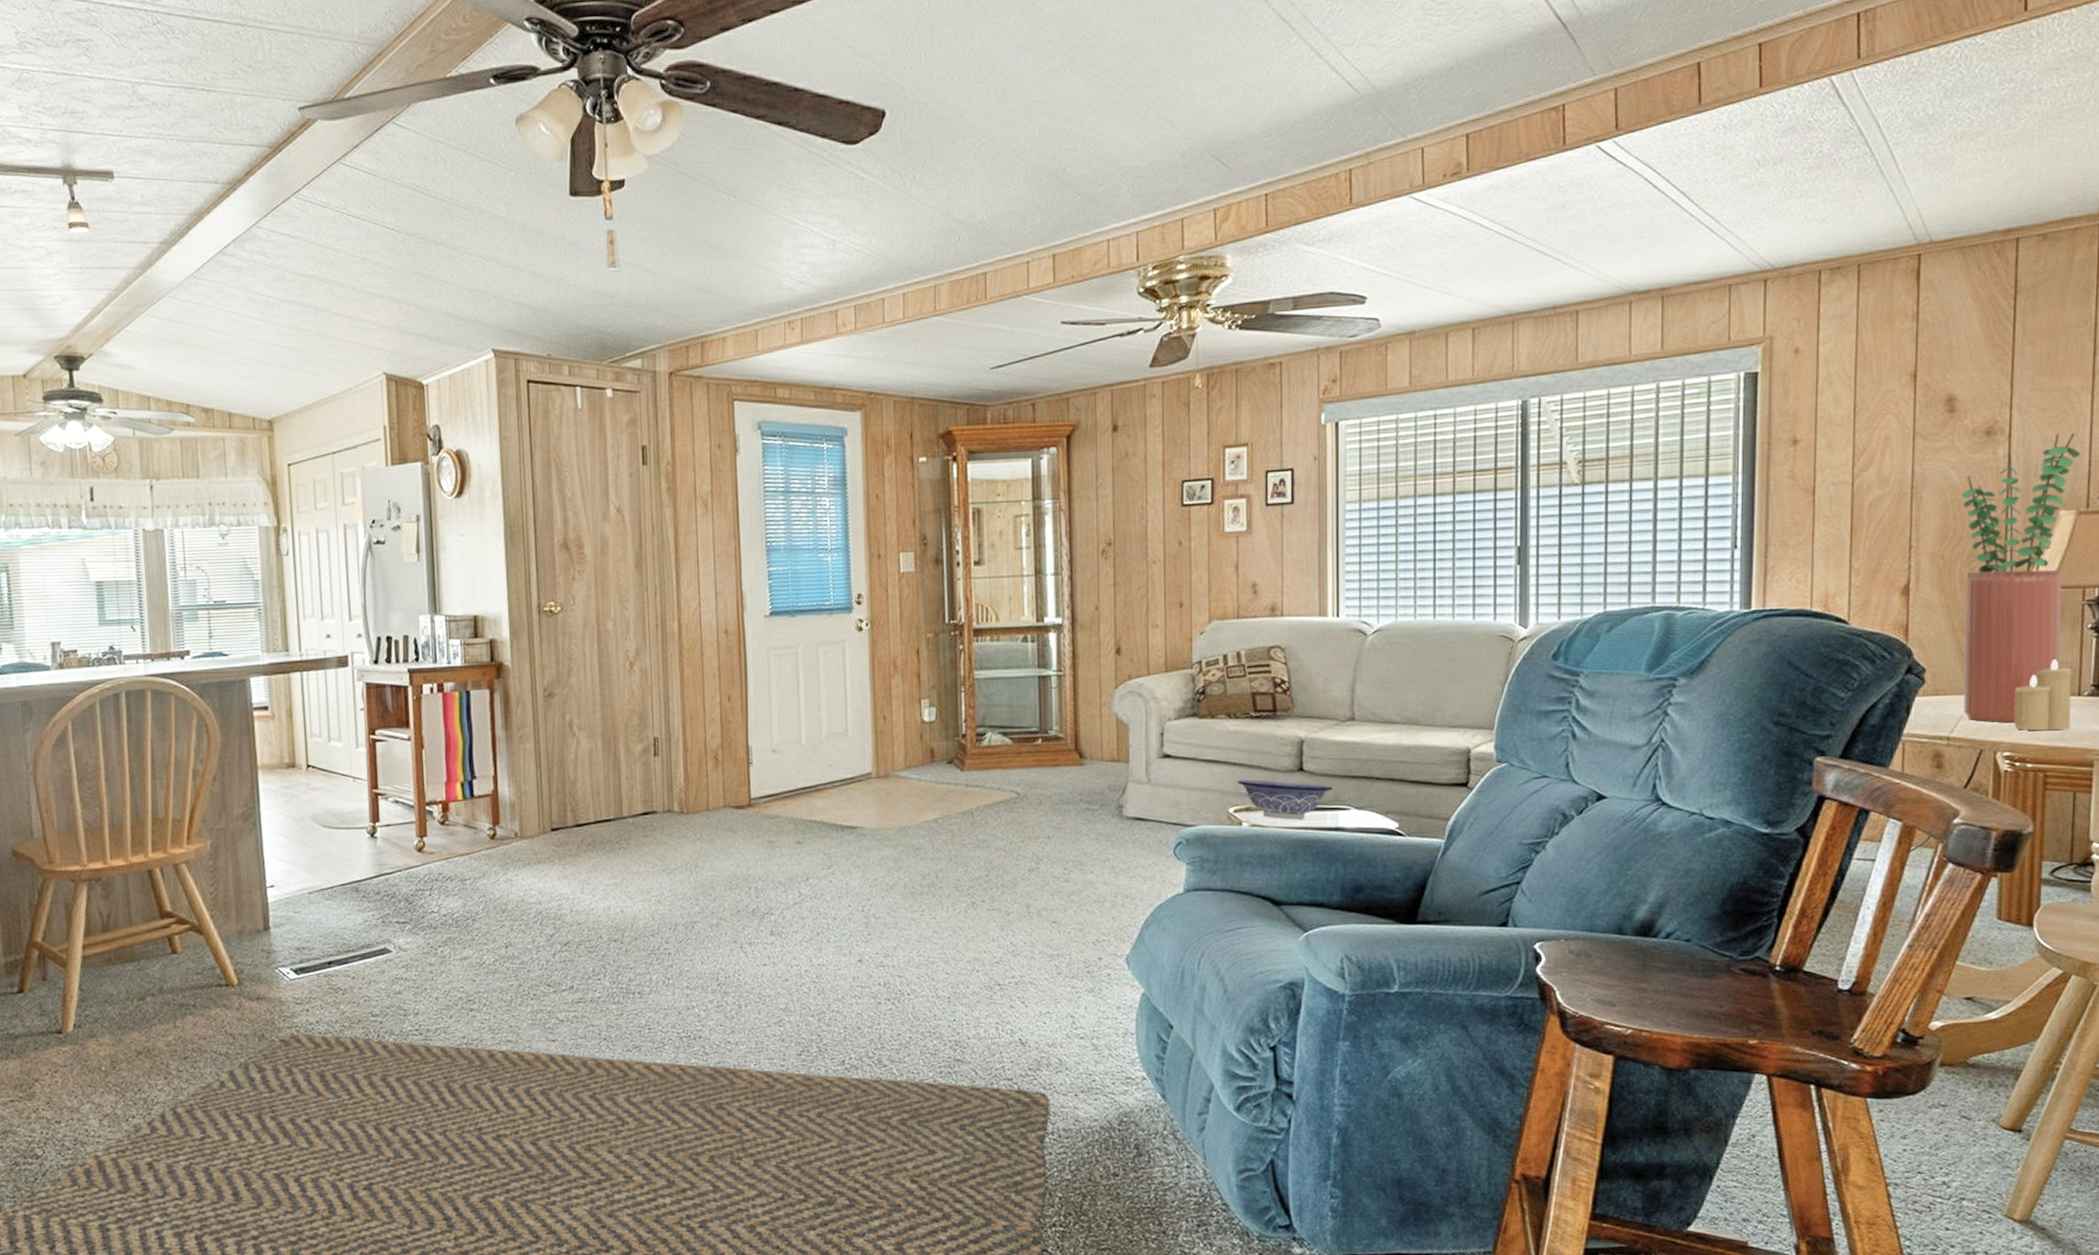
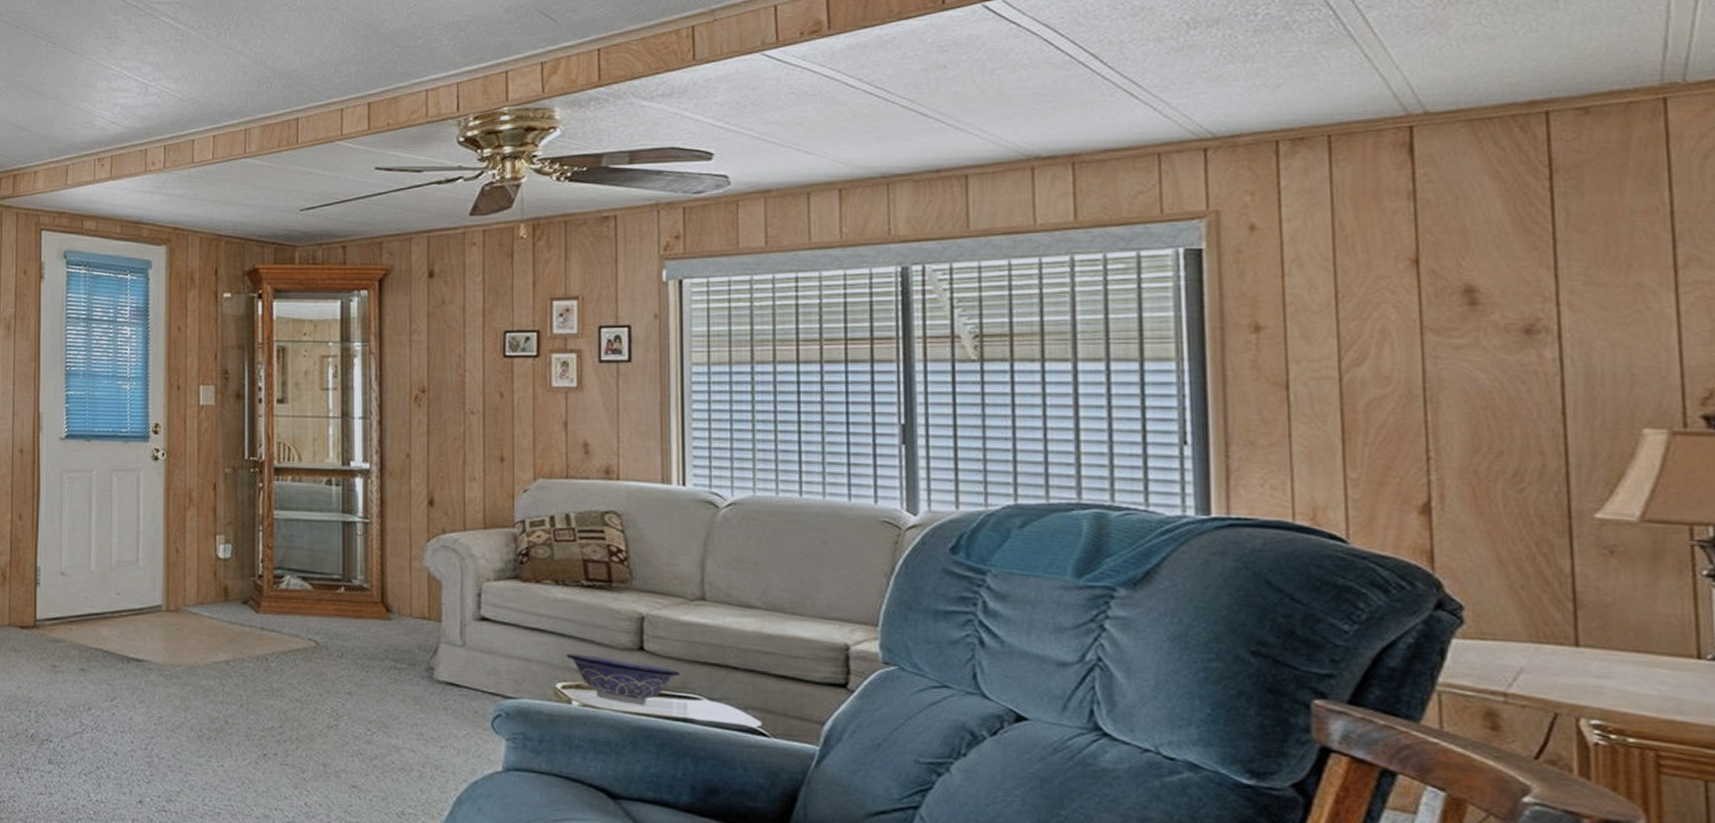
vase: present [1960,432,2081,723] -> none [1494,336,1668,684]
candle: present [2013,659,2072,731] -> none [1599,610,1689,701]

